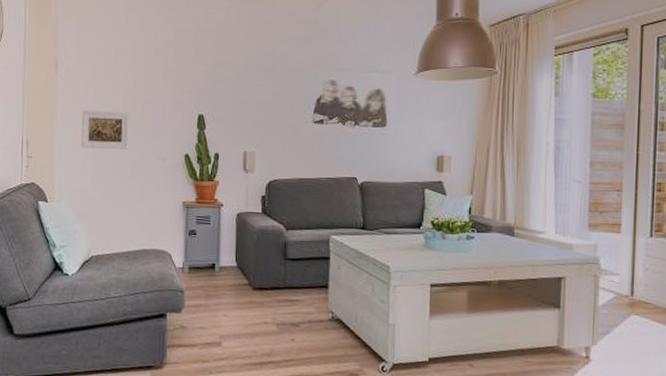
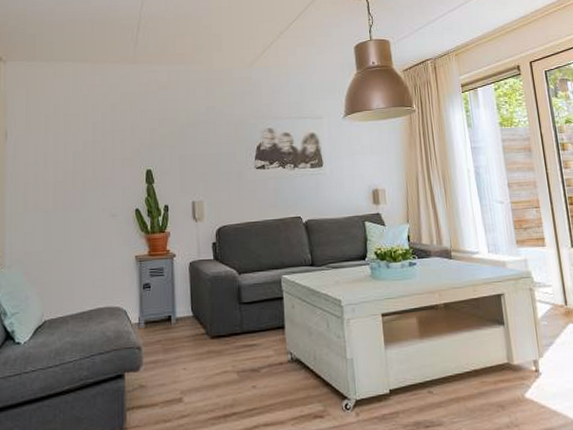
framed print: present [81,110,130,149] -> none [31,173,80,212]

